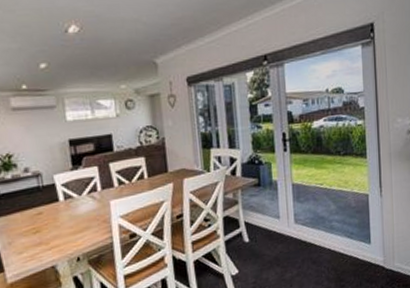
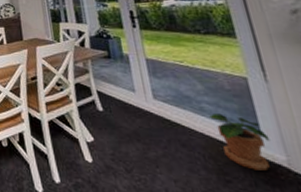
potted plant: none [337,229,375,273] -> present [209,113,270,171]

